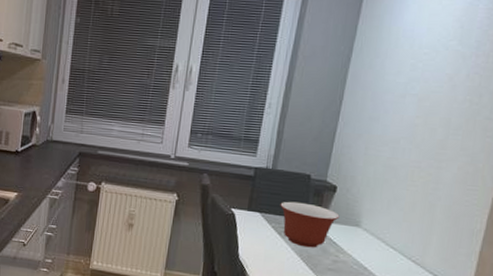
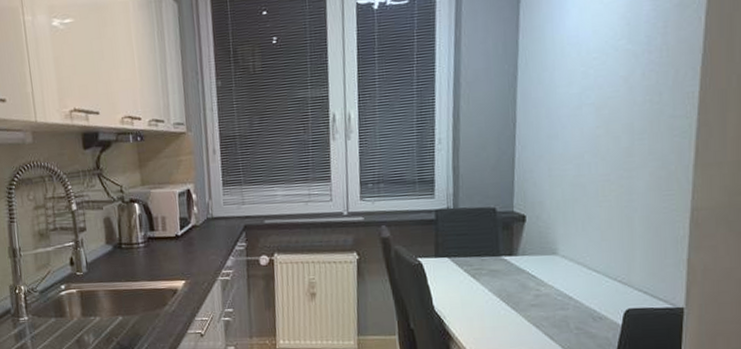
mixing bowl: present [280,201,340,248] -> none [468,238,534,286]

